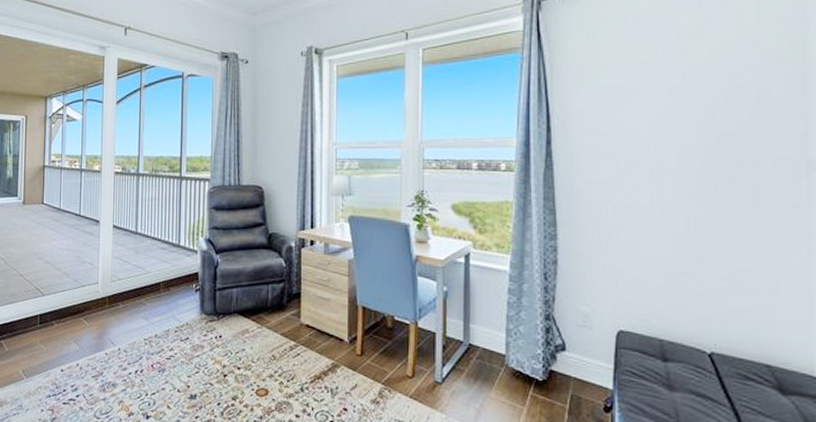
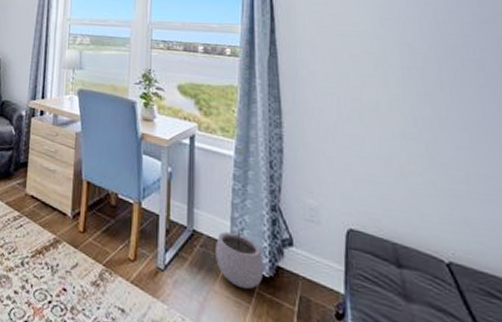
plant pot: none [492,337,538,394] -> present [216,227,264,290]

